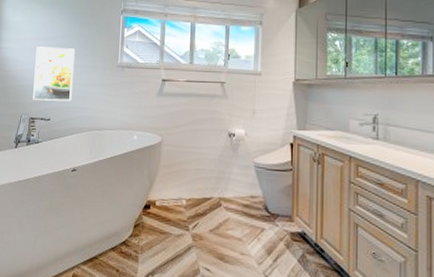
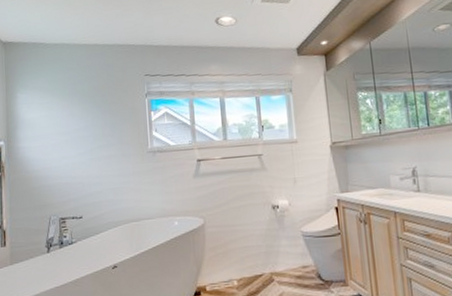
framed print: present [33,46,76,102] -> none [58,139,103,199]

